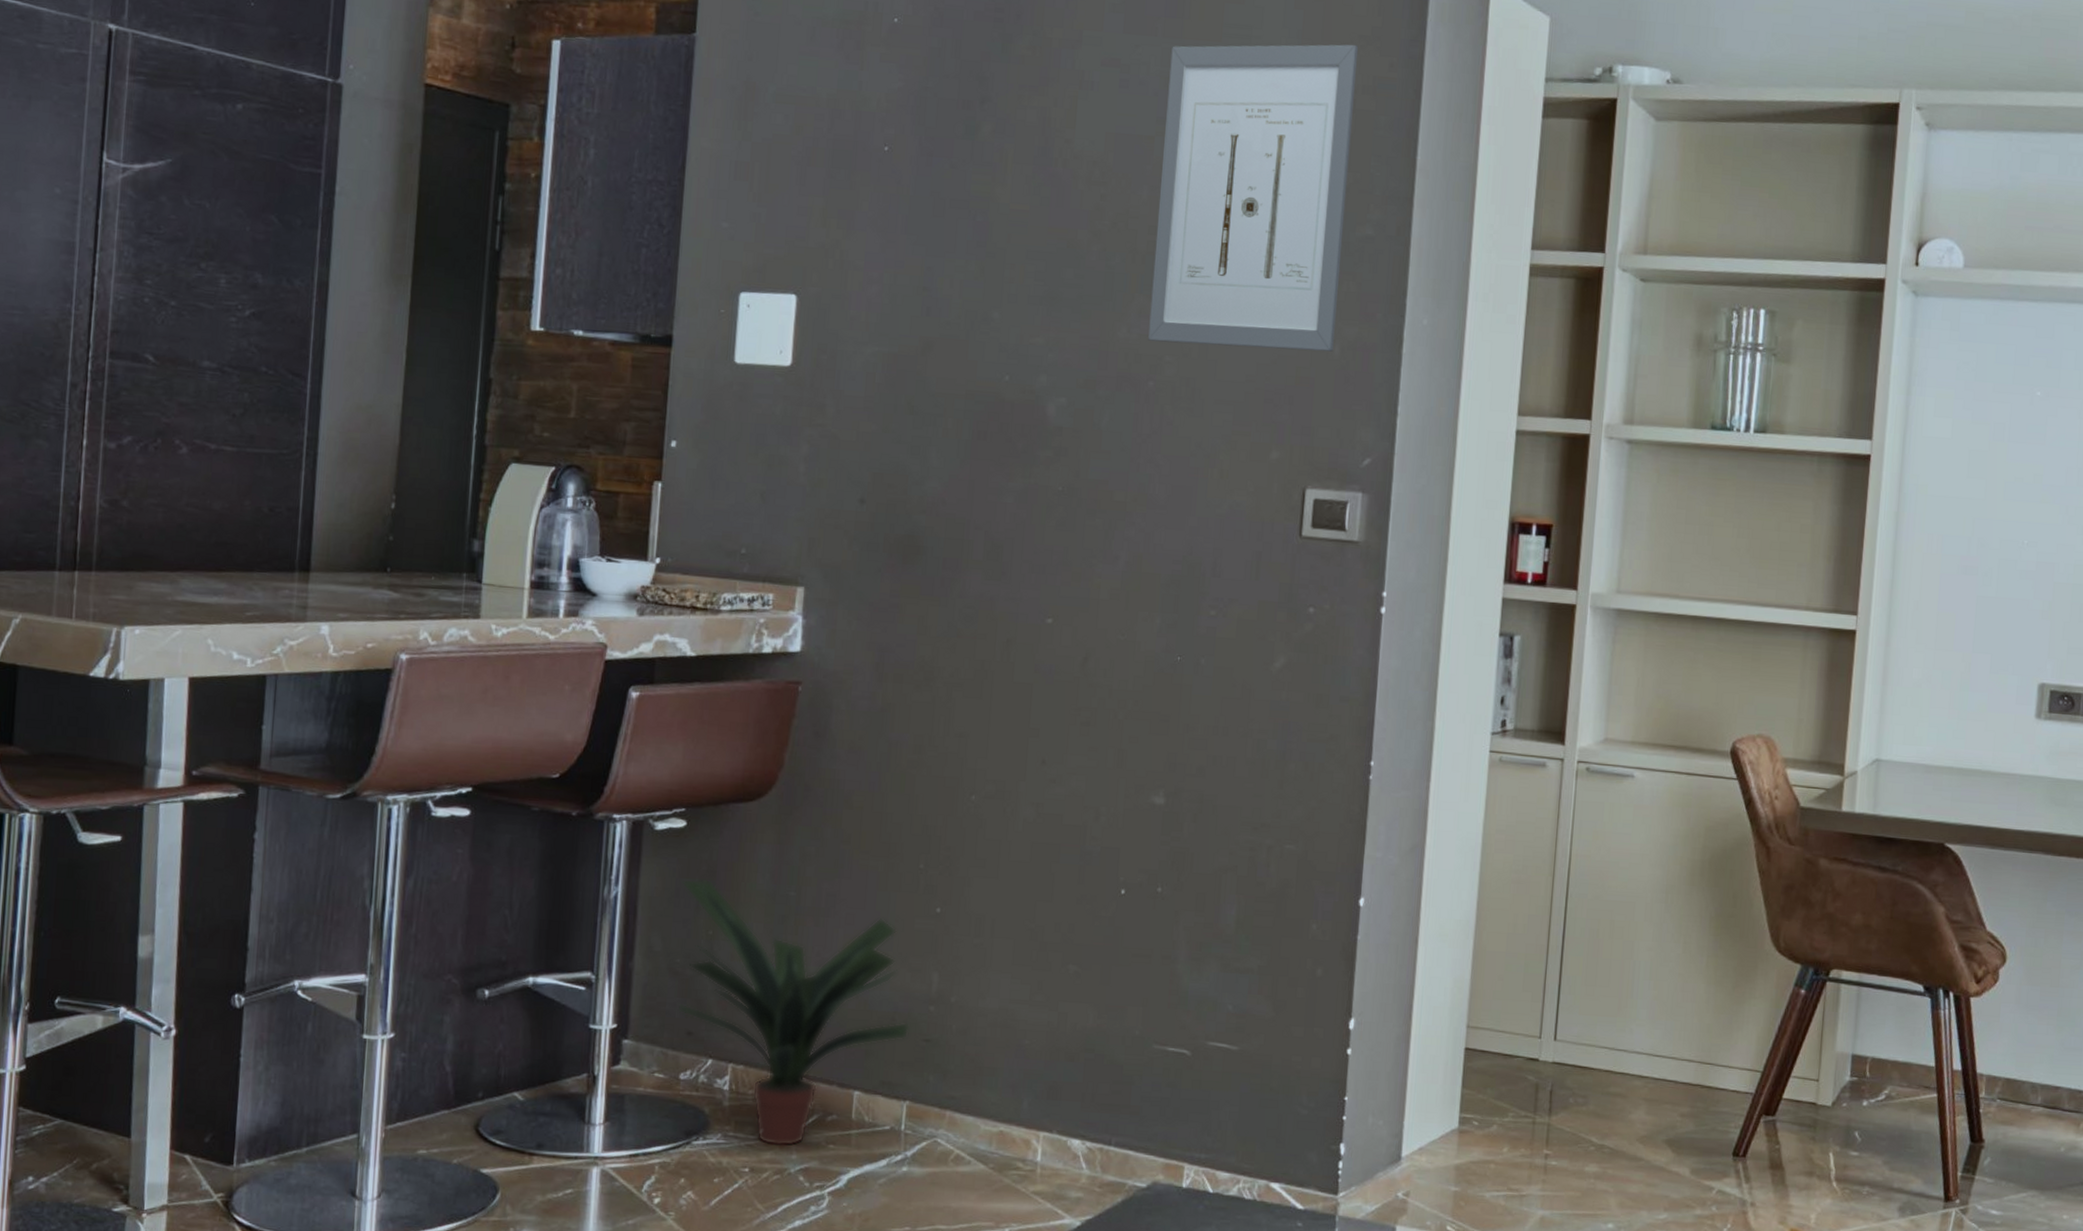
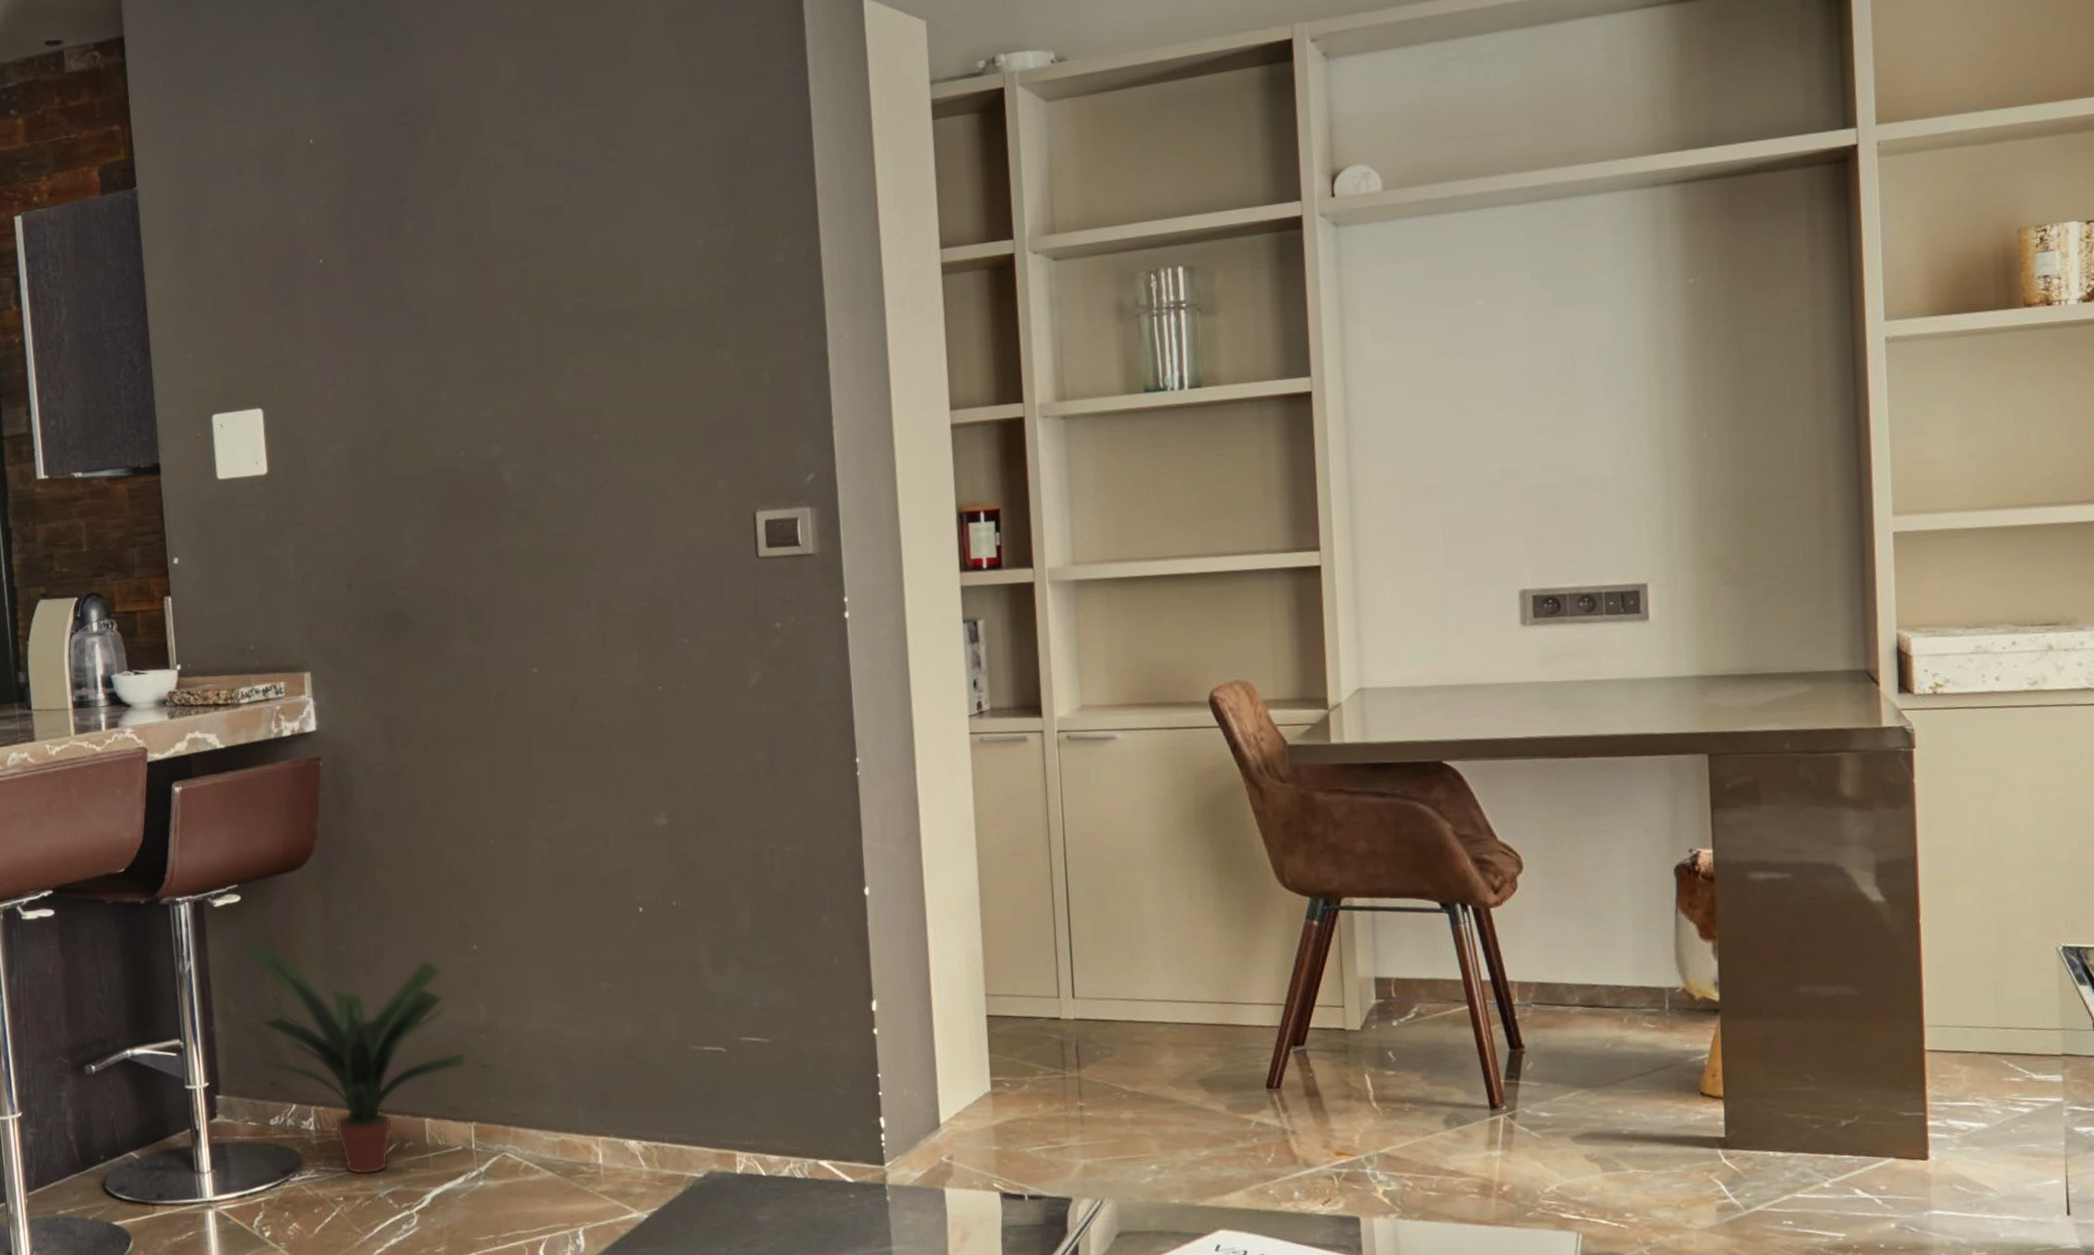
wall art: present [1148,44,1358,352] -> none [567,83,762,397]

